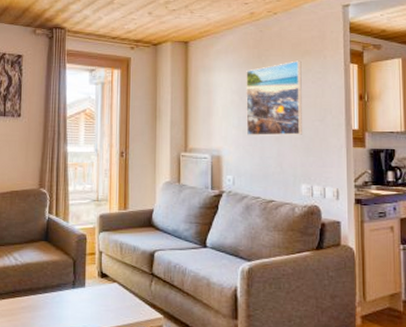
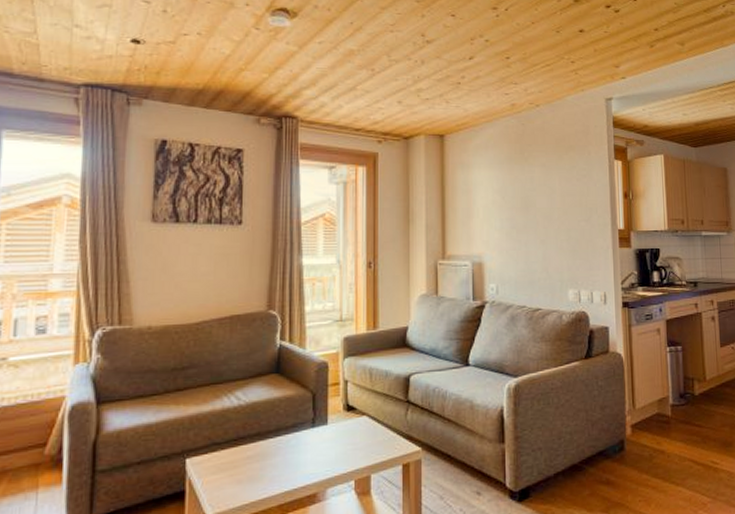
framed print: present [246,60,302,136] -> none [508,156,568,238]

